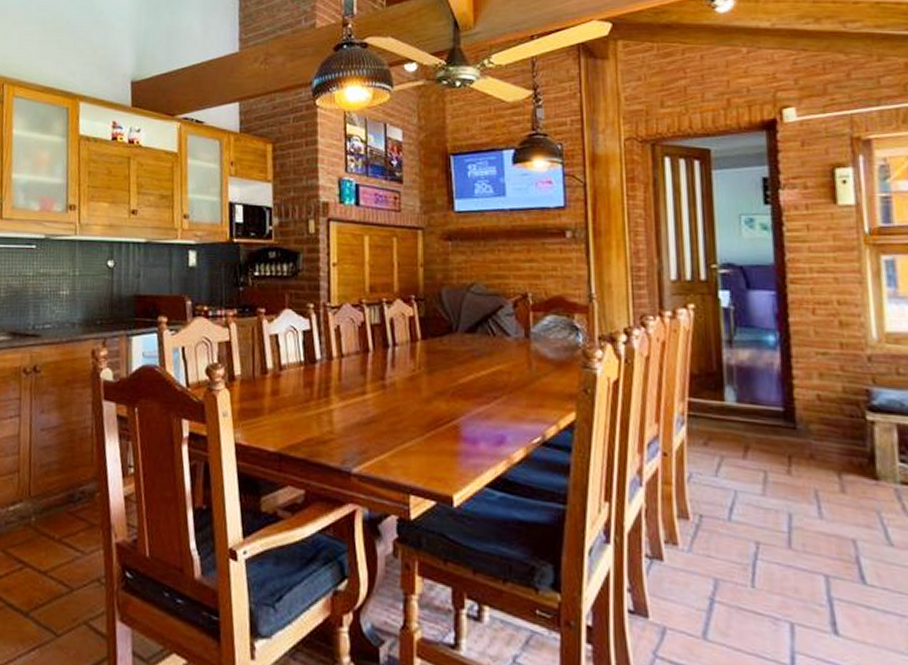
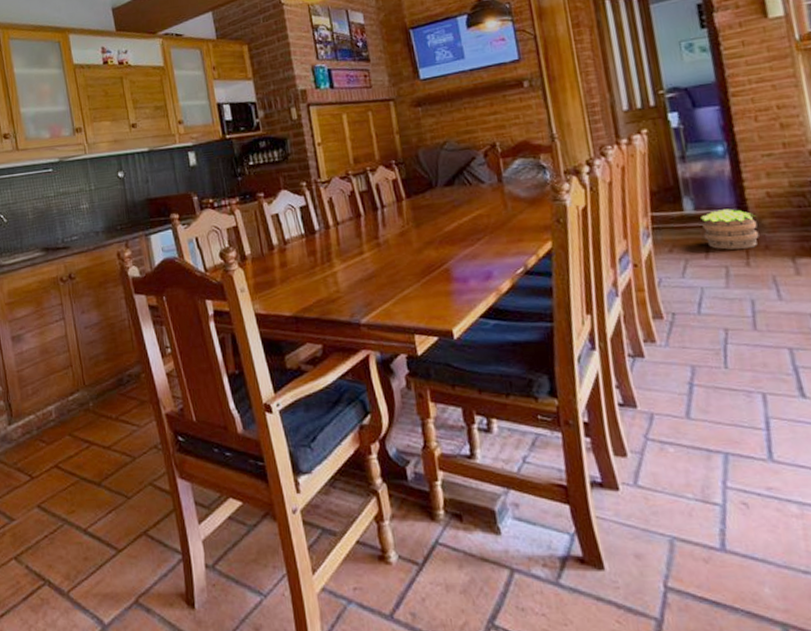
potted plant: none [743,406,804,454] -> present [701,209,759,250]

